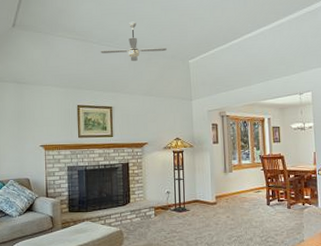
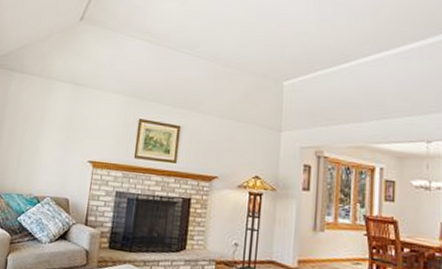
ceiling fan: present [101,21,168,62] -> none [176,28,258,76]

